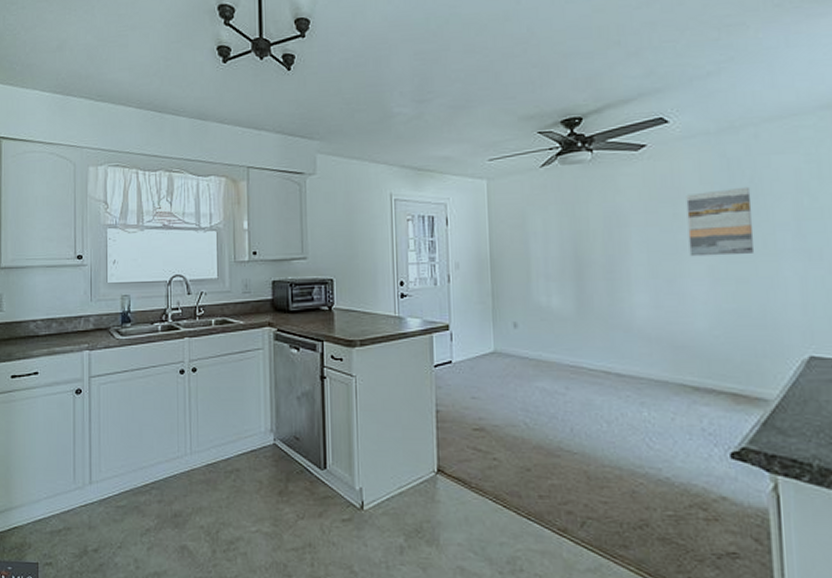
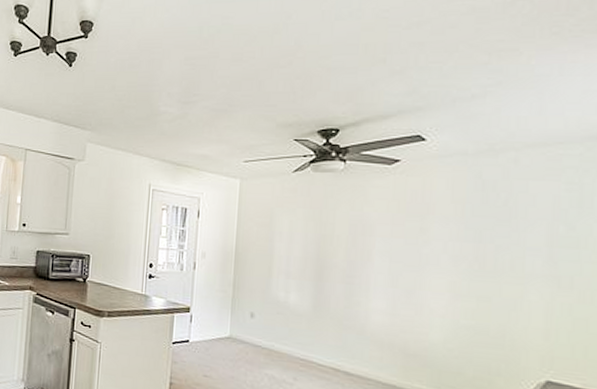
wall art: present [686,186,753,257] -> none [432,209,504,275]

